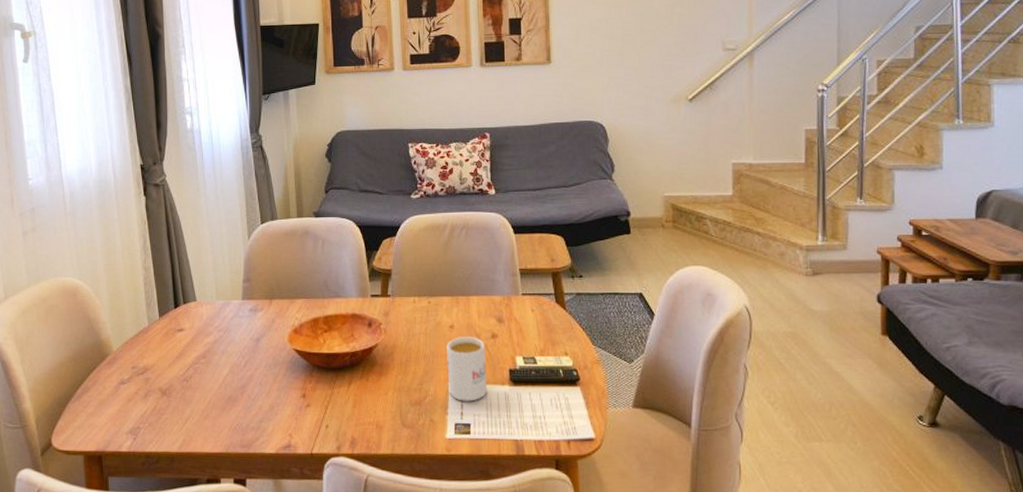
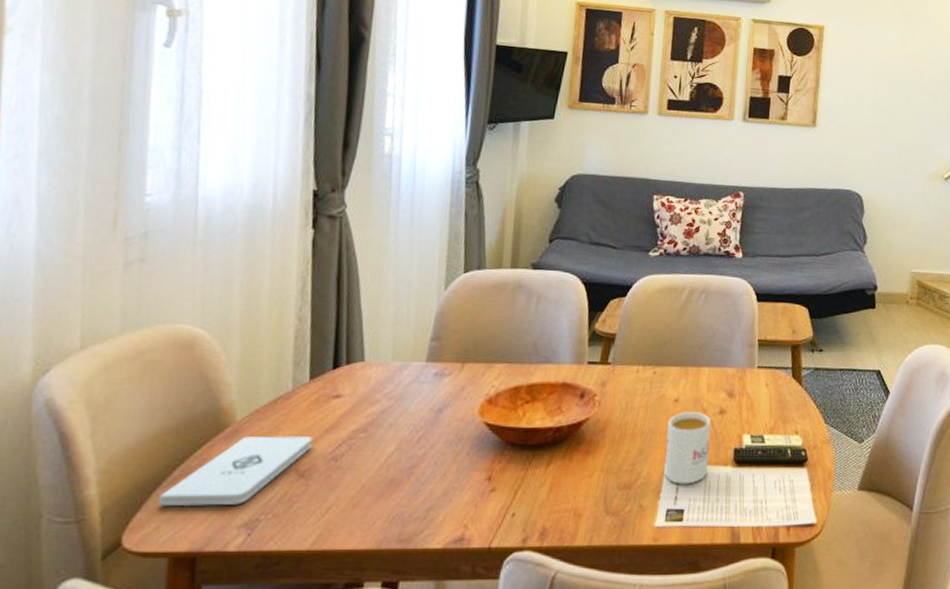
notepad: none [71,362,168,417] -> present [159,436,312,507]

